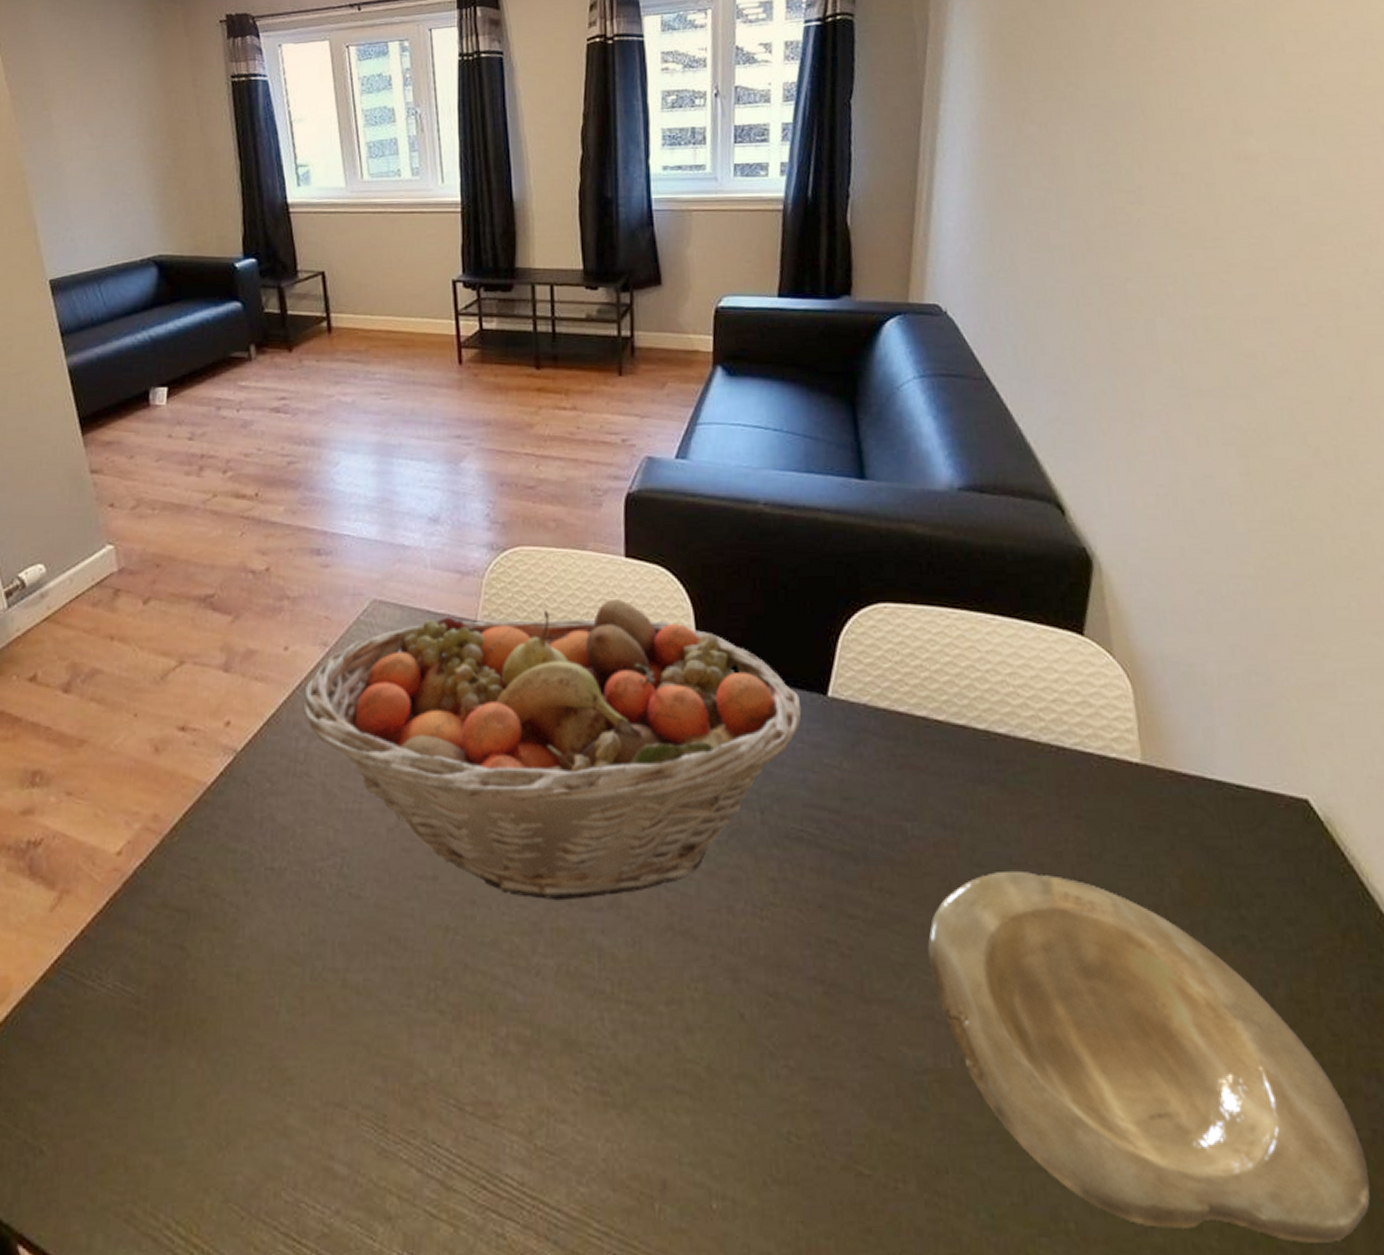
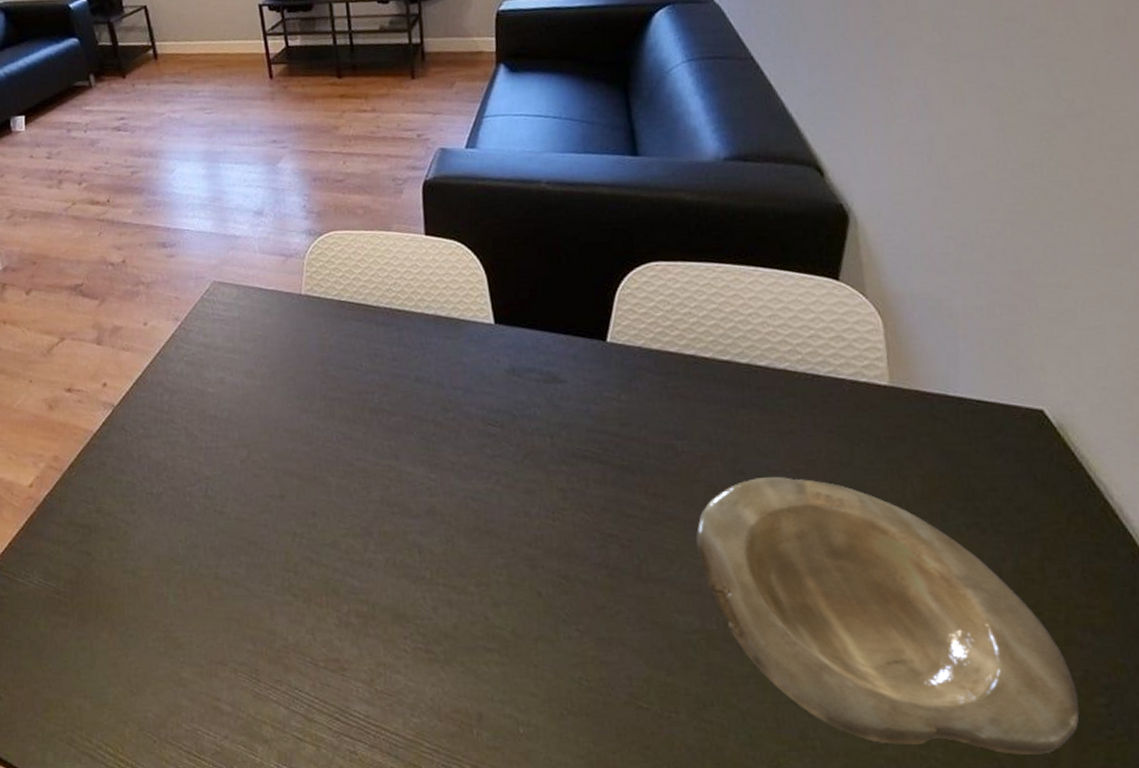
fruit basket: present [302,600,802,901] -> none [163,271,584,511]

